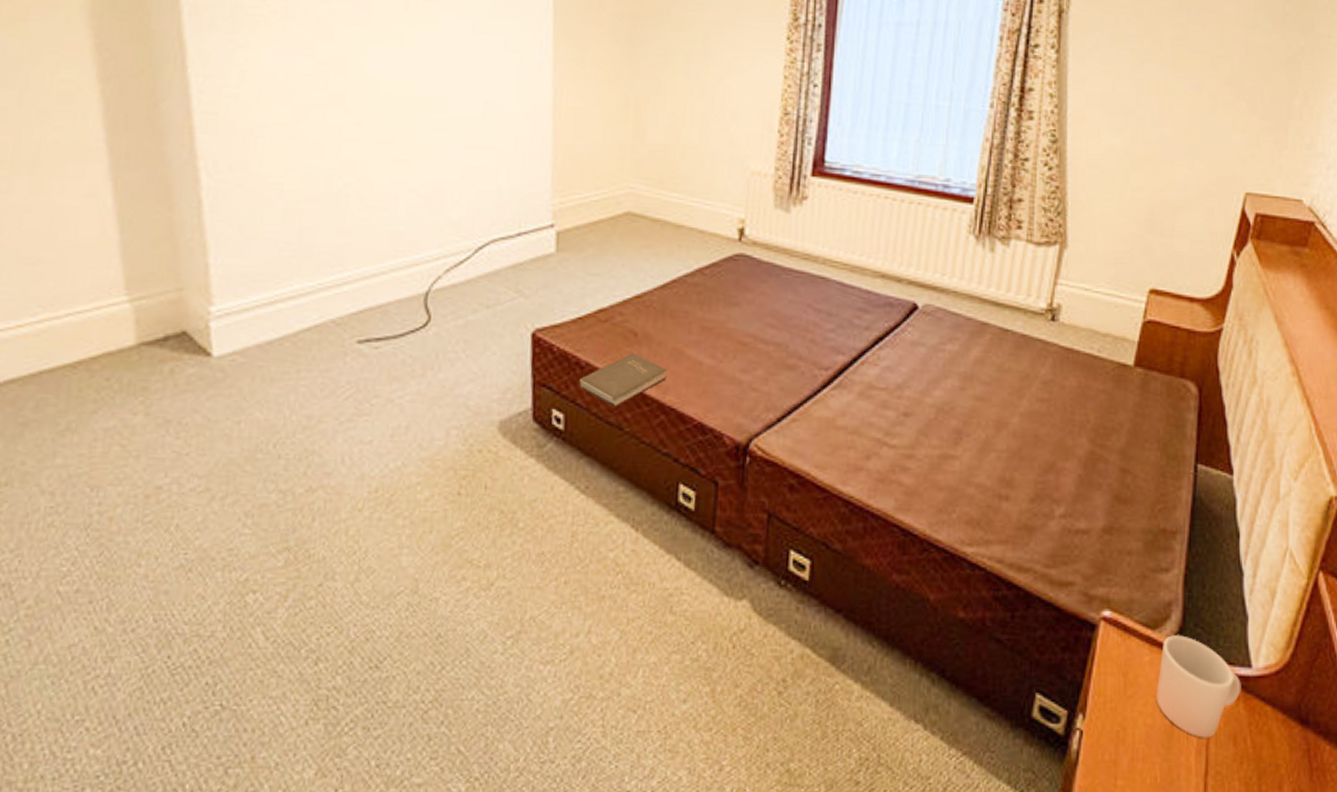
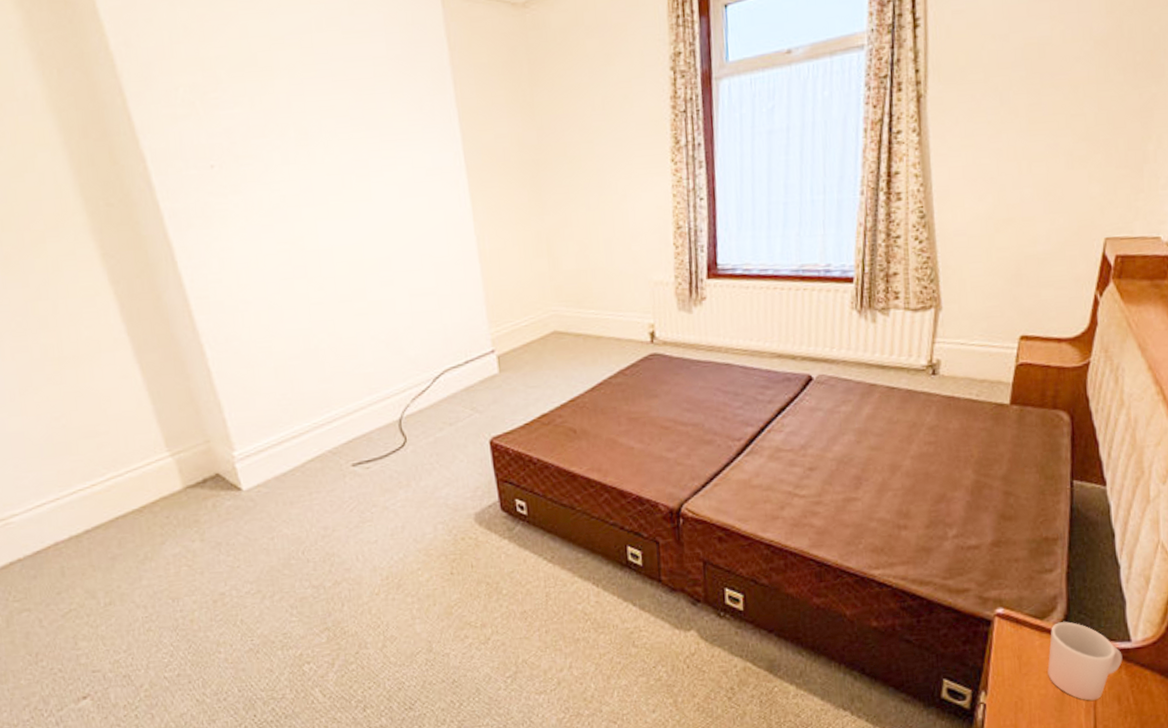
book: present [579,353,668,408] -> none [534,447,606,493]

